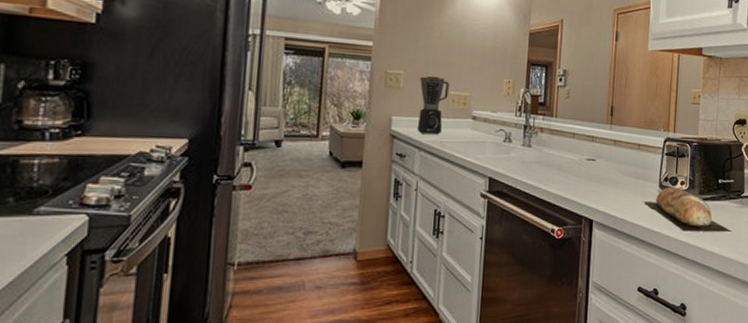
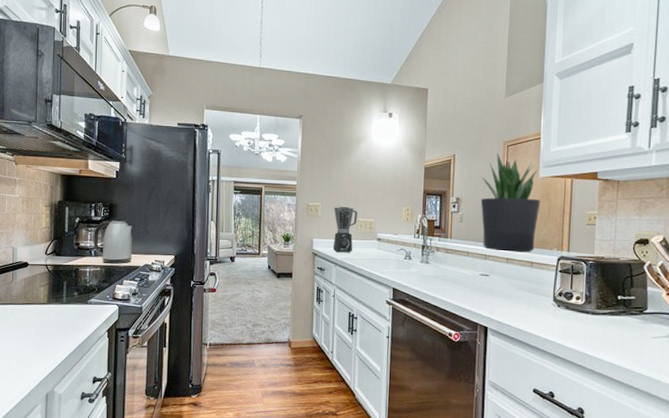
kettle: none [48,85,120,152] -> present [93,219,133,264]
planter: none [588,20,649,134] -> present [480,152,541,253]
bread loaf: present [643,187,732,232] -> none [537,301,633,345]

